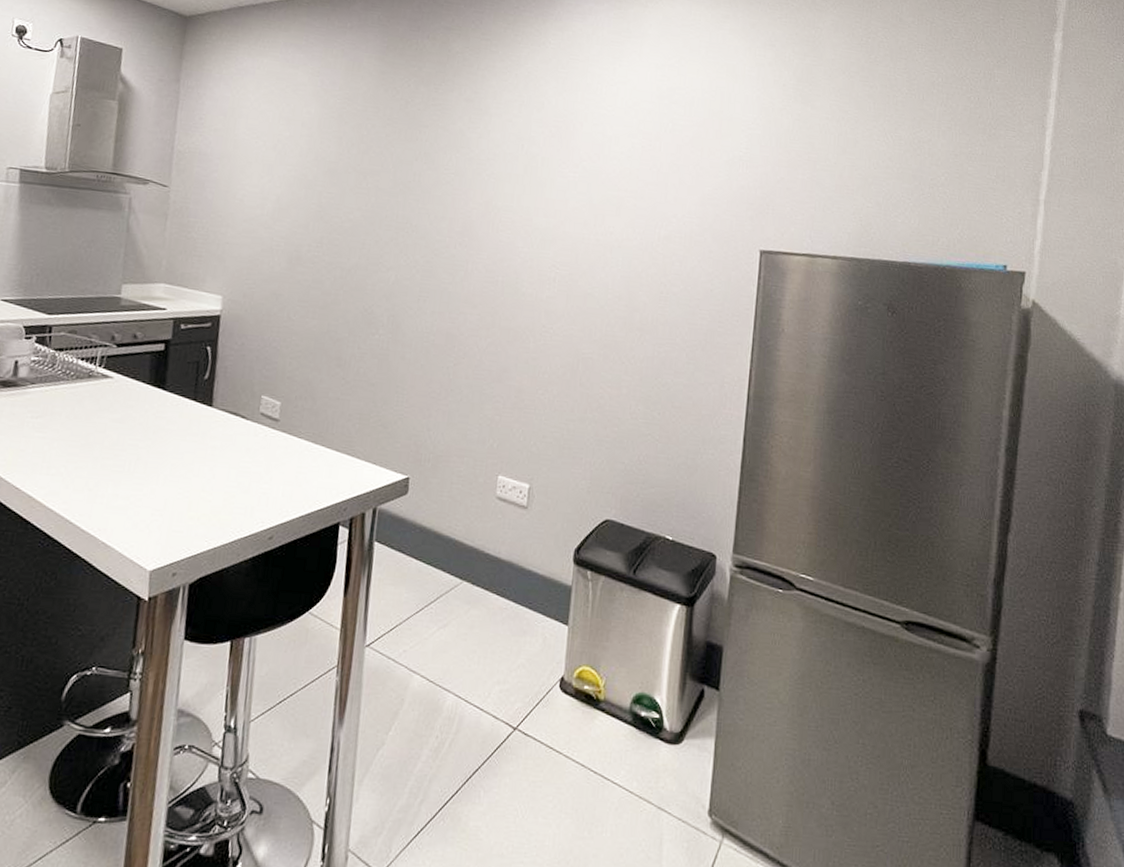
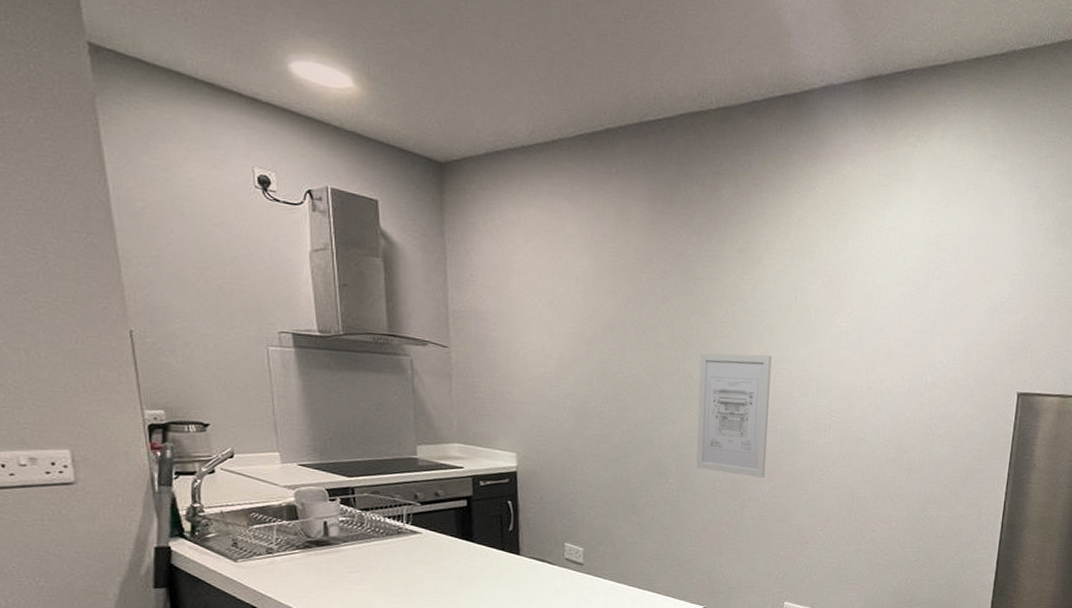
wall art: none [409,199,495,332] -> present [696,353,772,478]

